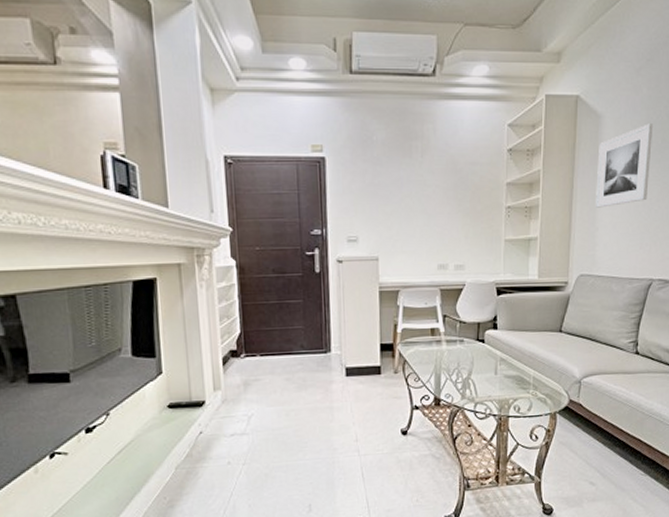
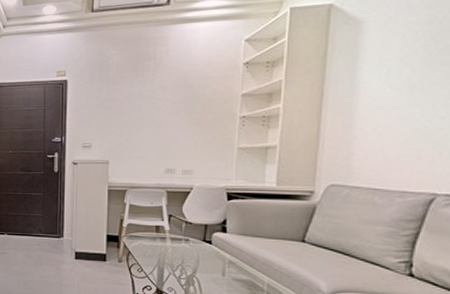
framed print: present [596,123,654,208] -> none [353,23,439,116]

